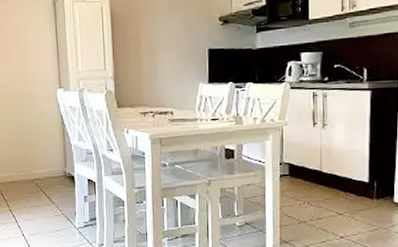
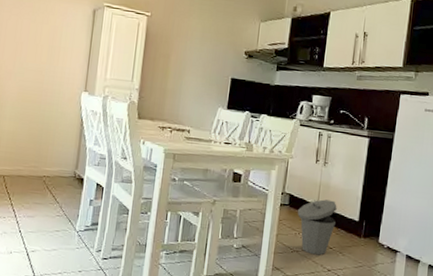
trash can: none [299,164,343,223] -> present [297,199,337,256]

